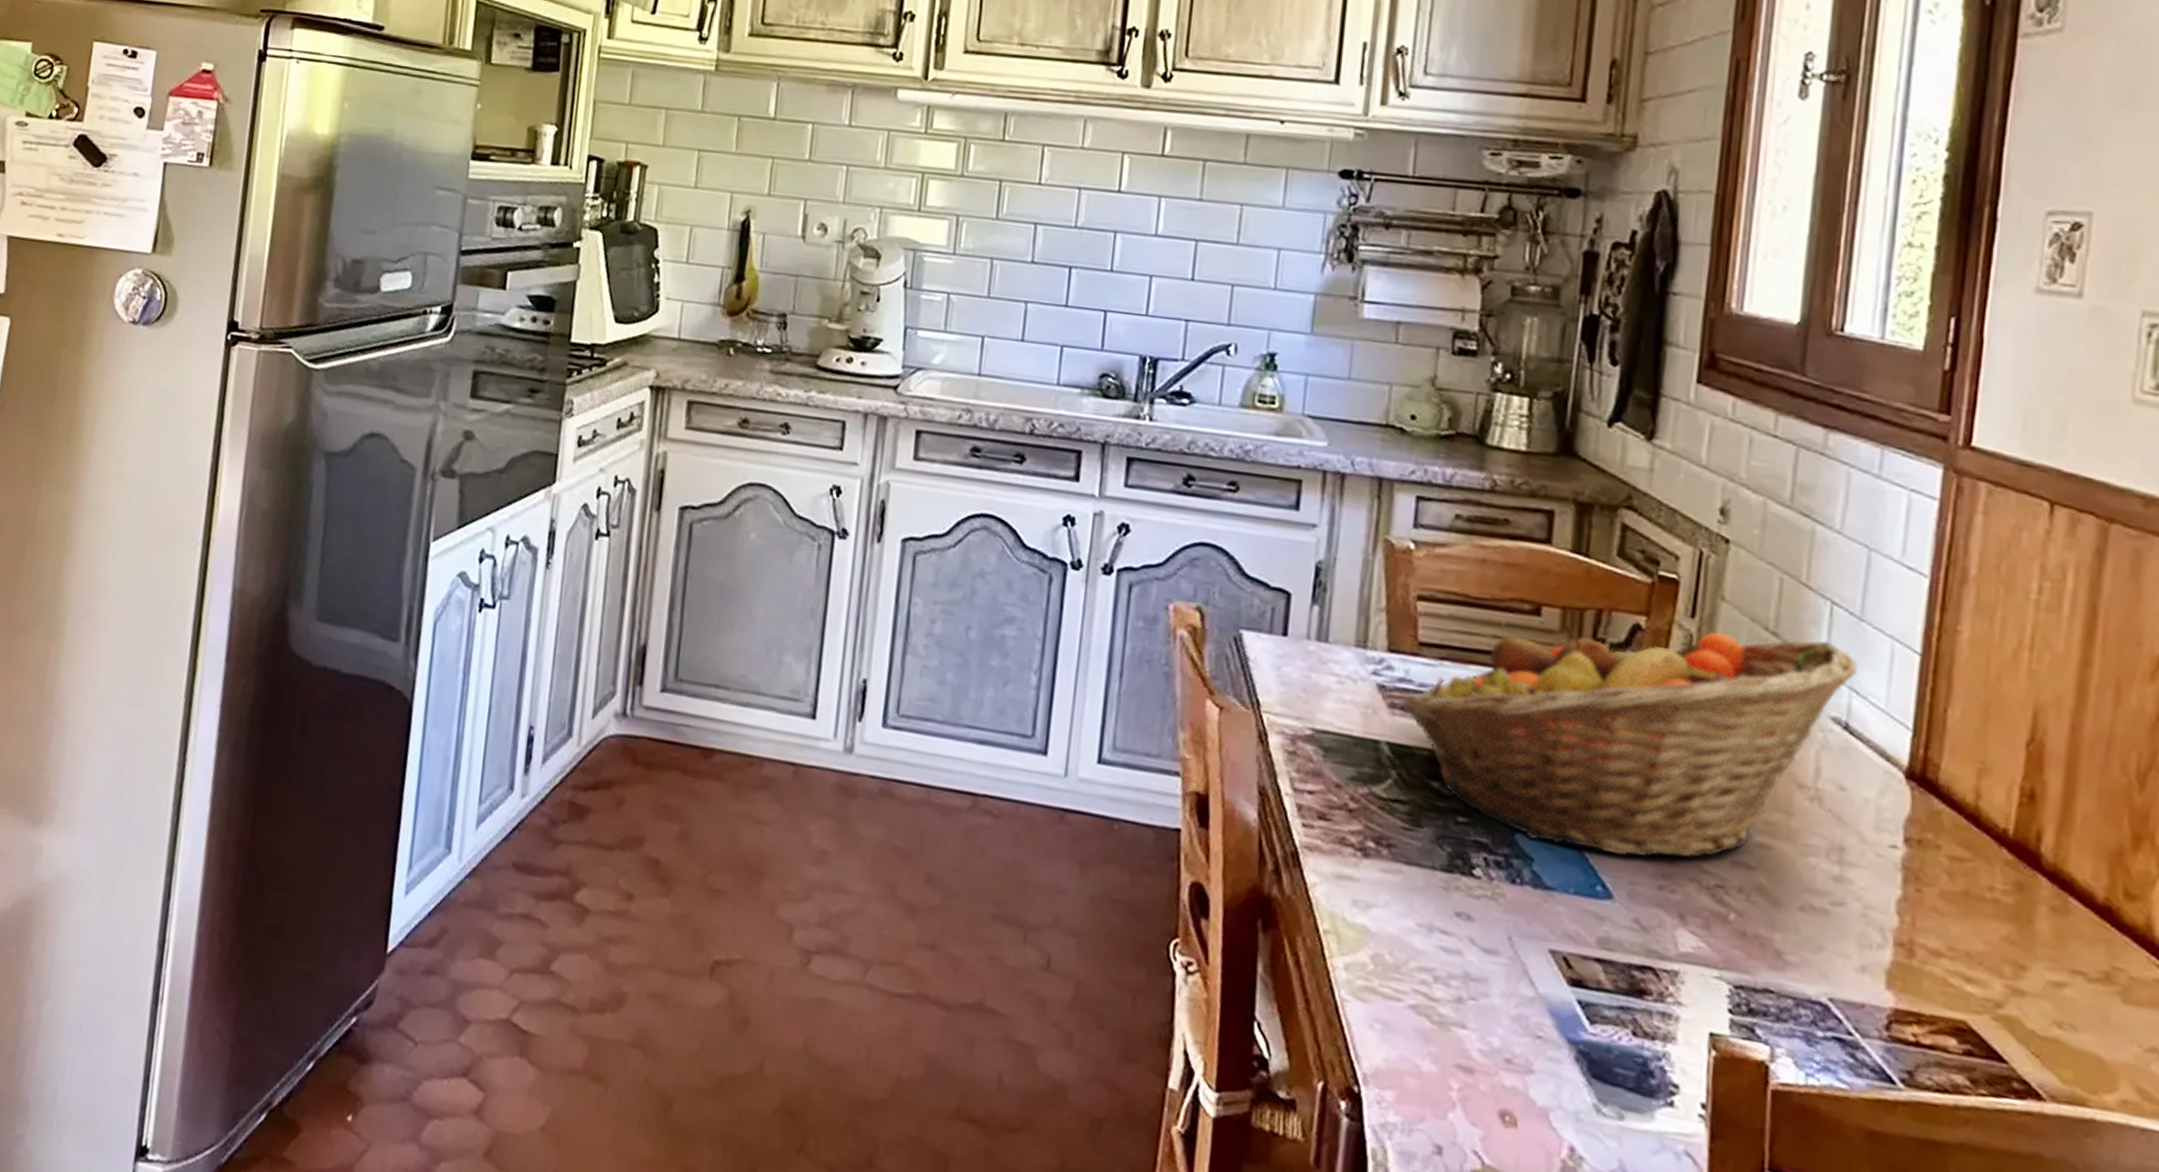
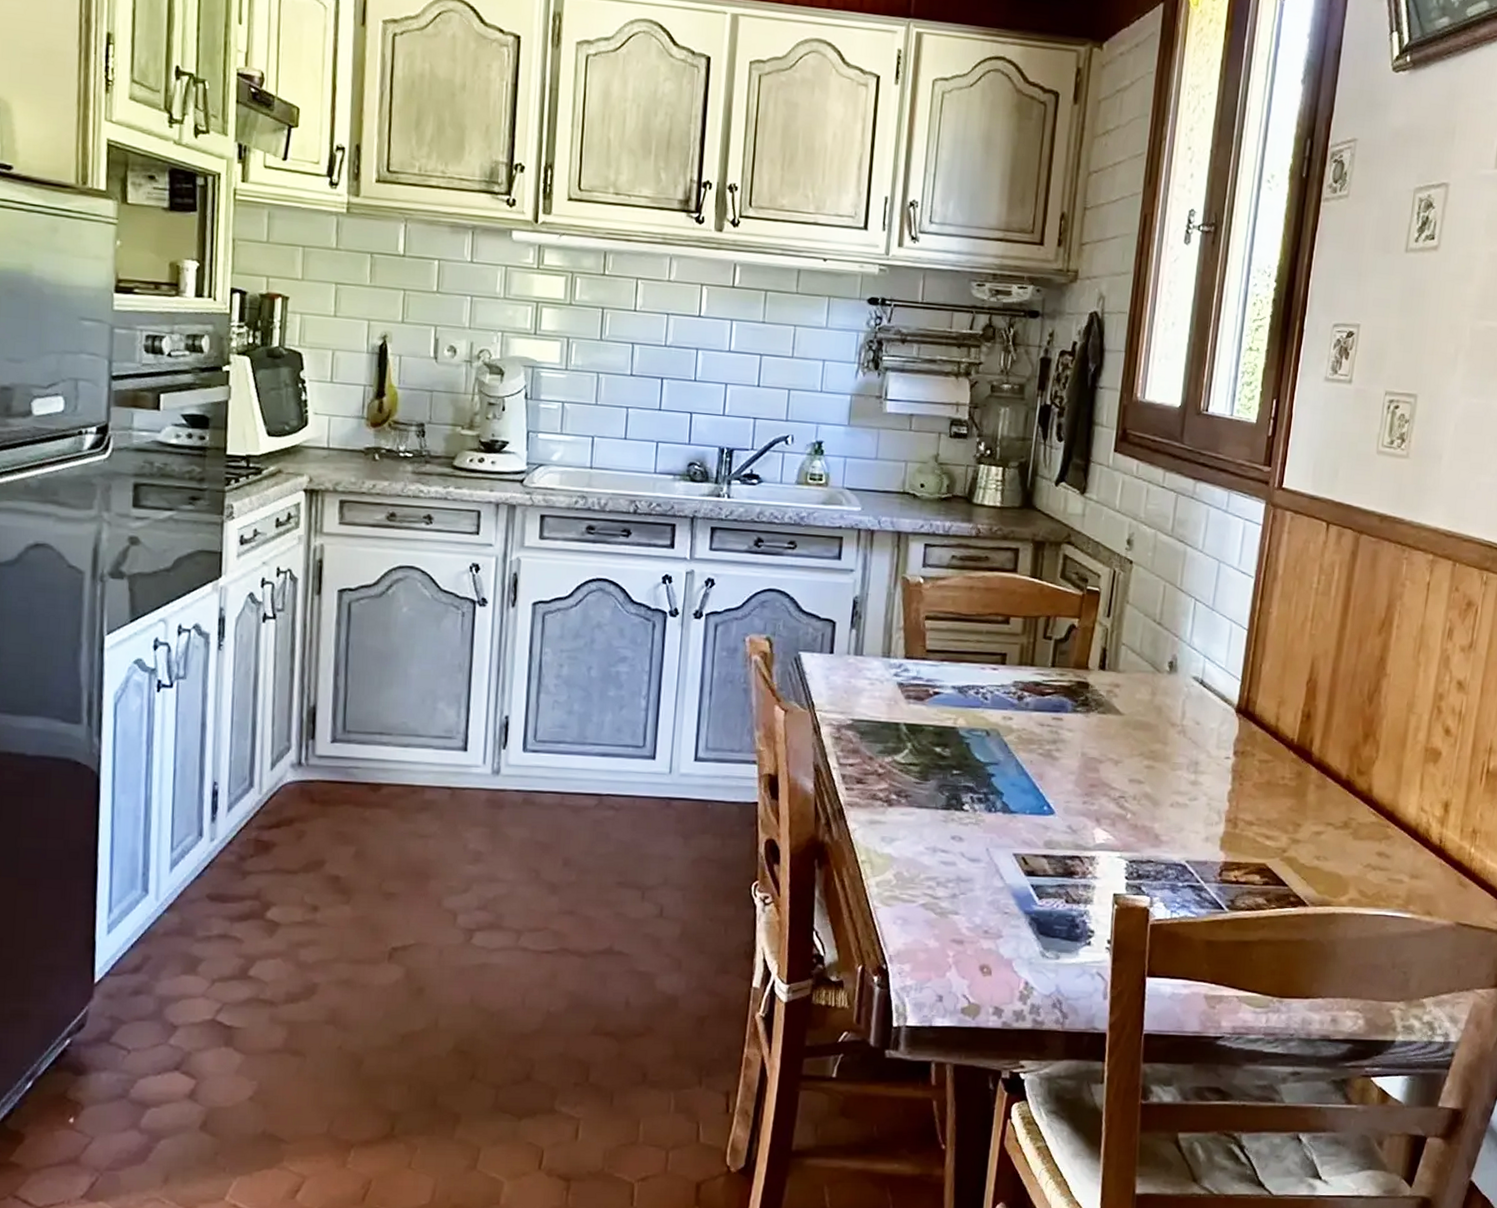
fruit basket: present [1404,624,1857,859] -> none [916,625,1210,785]

